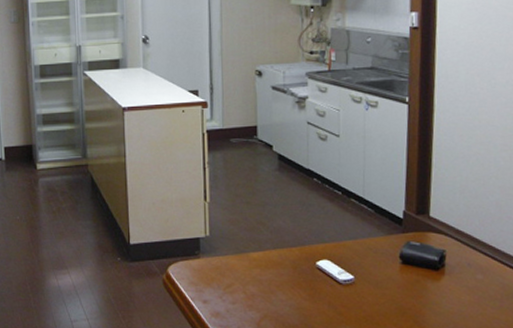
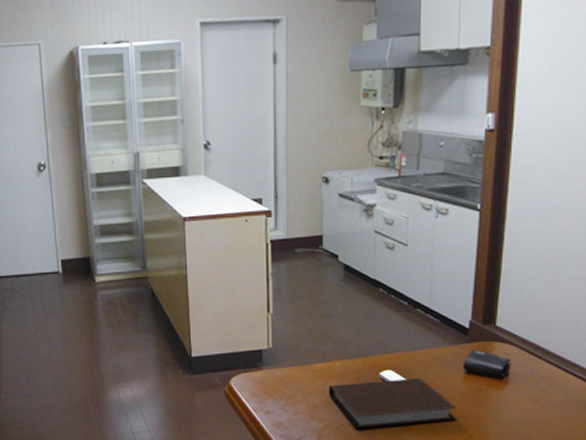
notebook: none [266,268,394,320] -> present [329,378,457,429]

